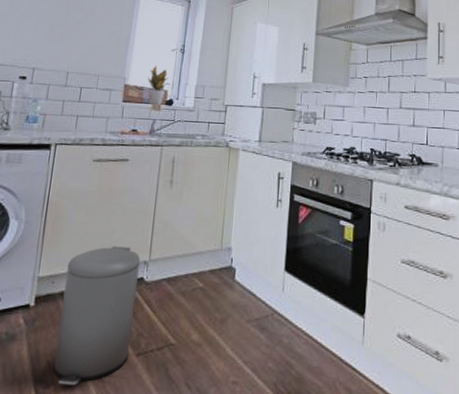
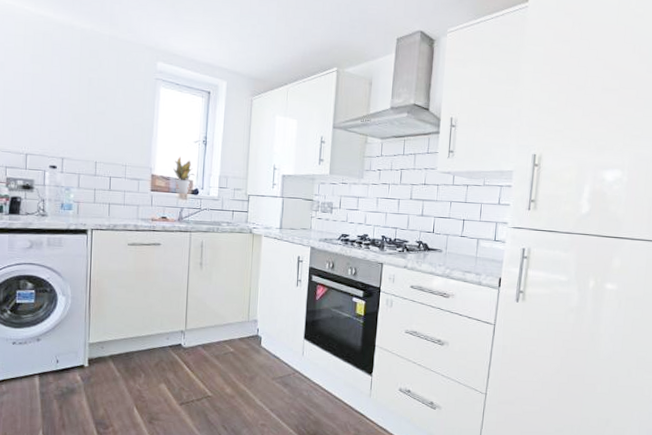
pedal bin: present [53,246,141,386] -> none [110,318,178,427]

